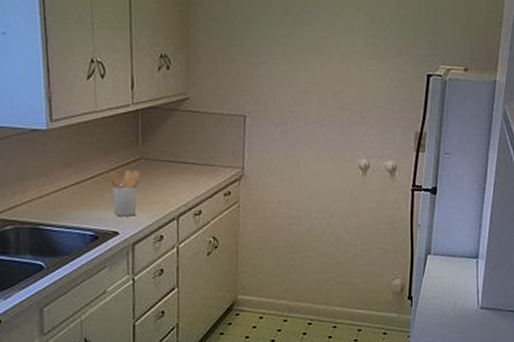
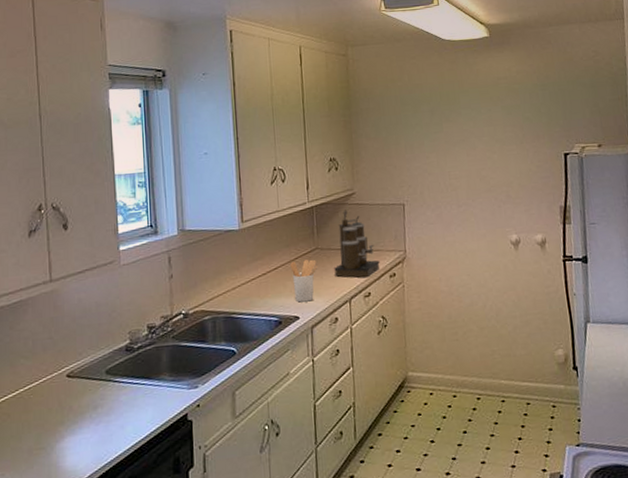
coffee maker: none [161,116,214,195] -> present [334,209,380,278]

